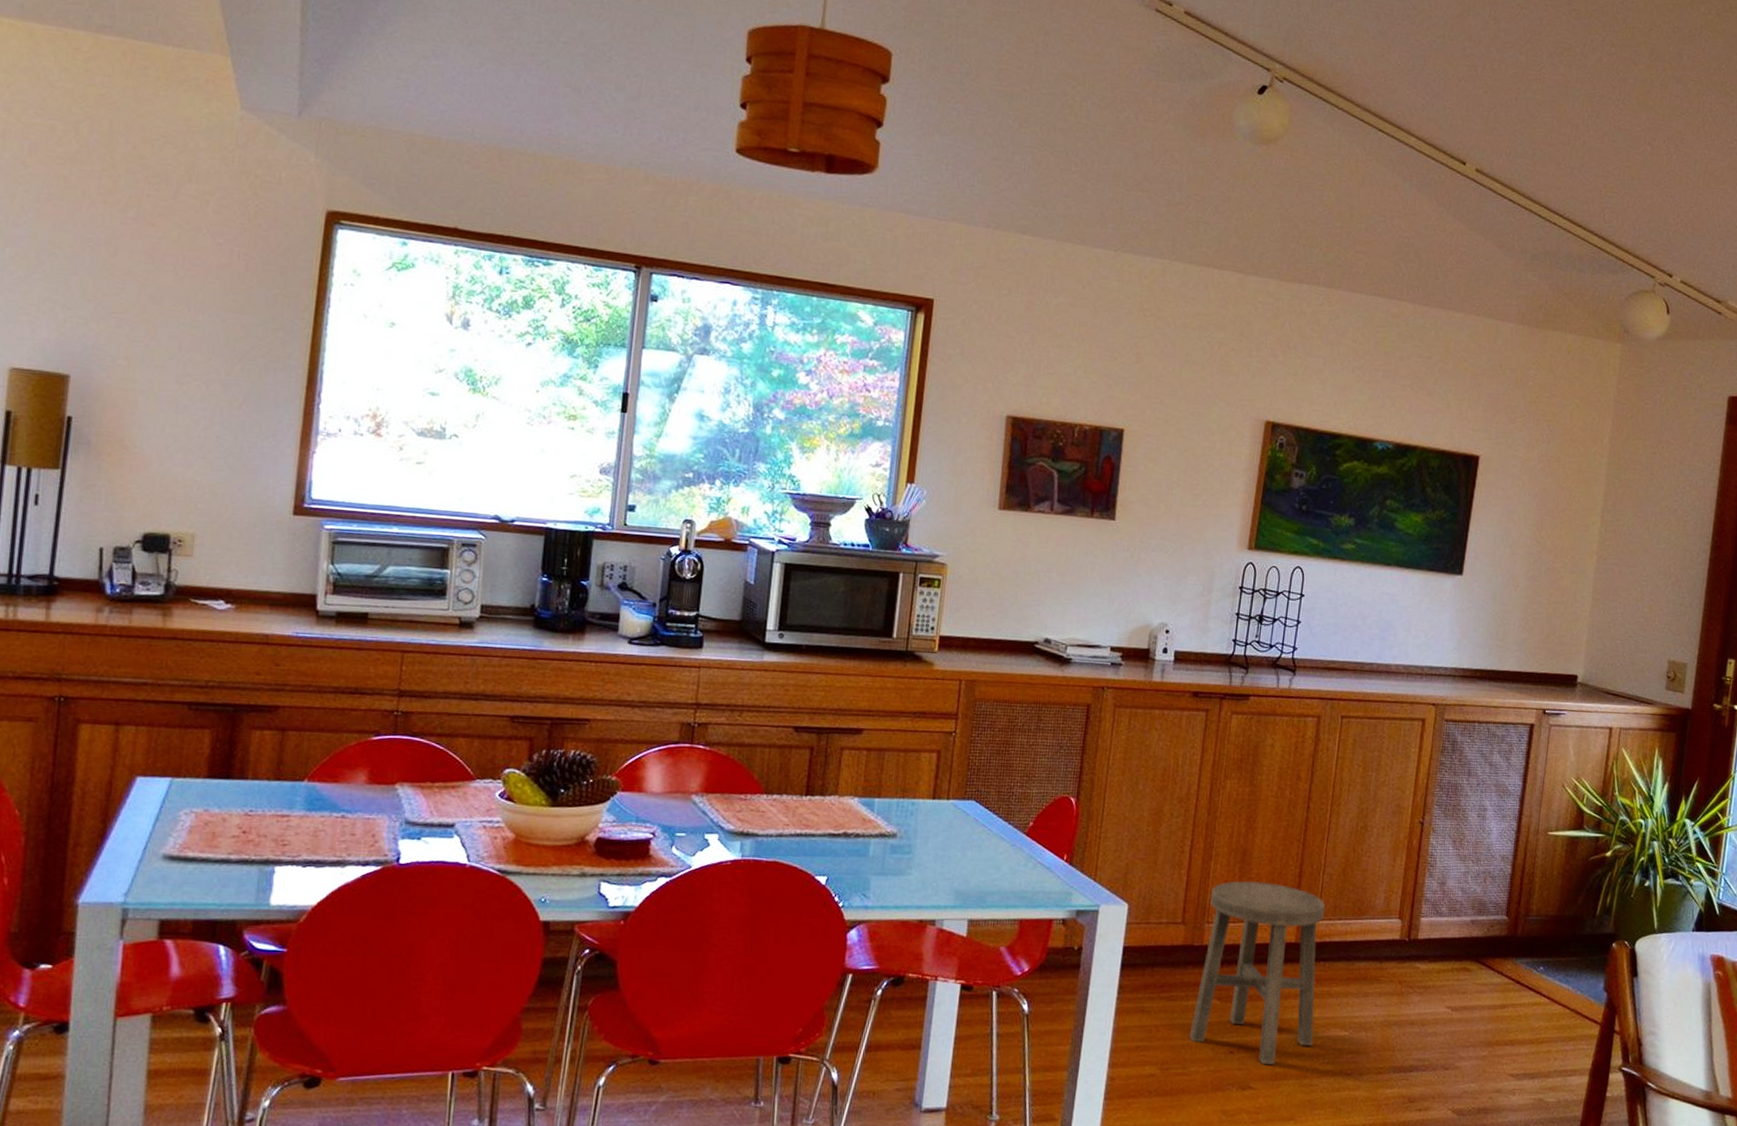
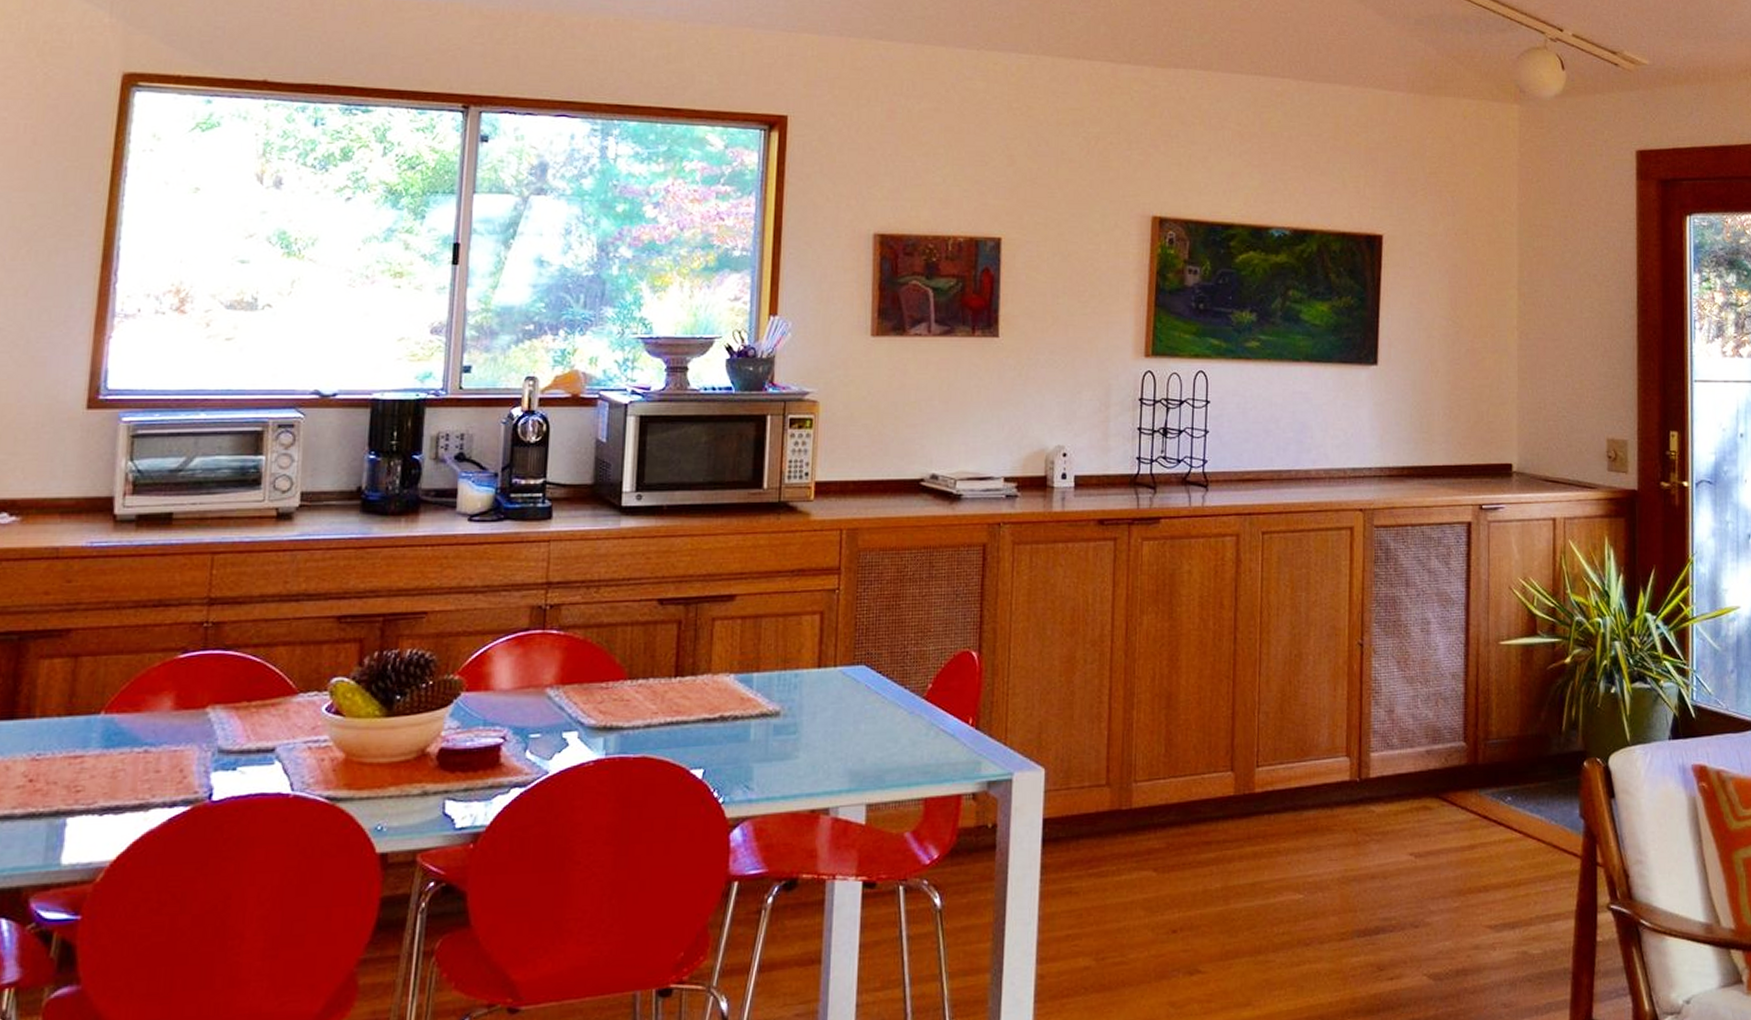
stool: present [1189,880,1326,1065] -> none [1125,728,1265,943]

